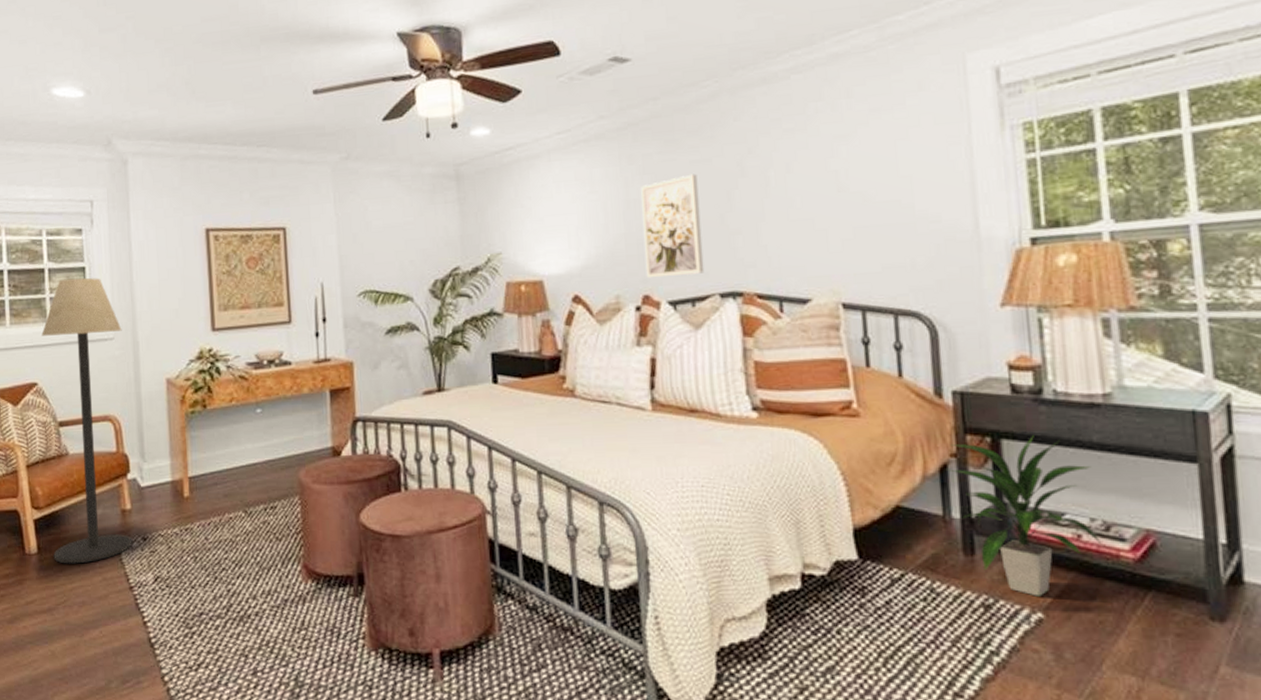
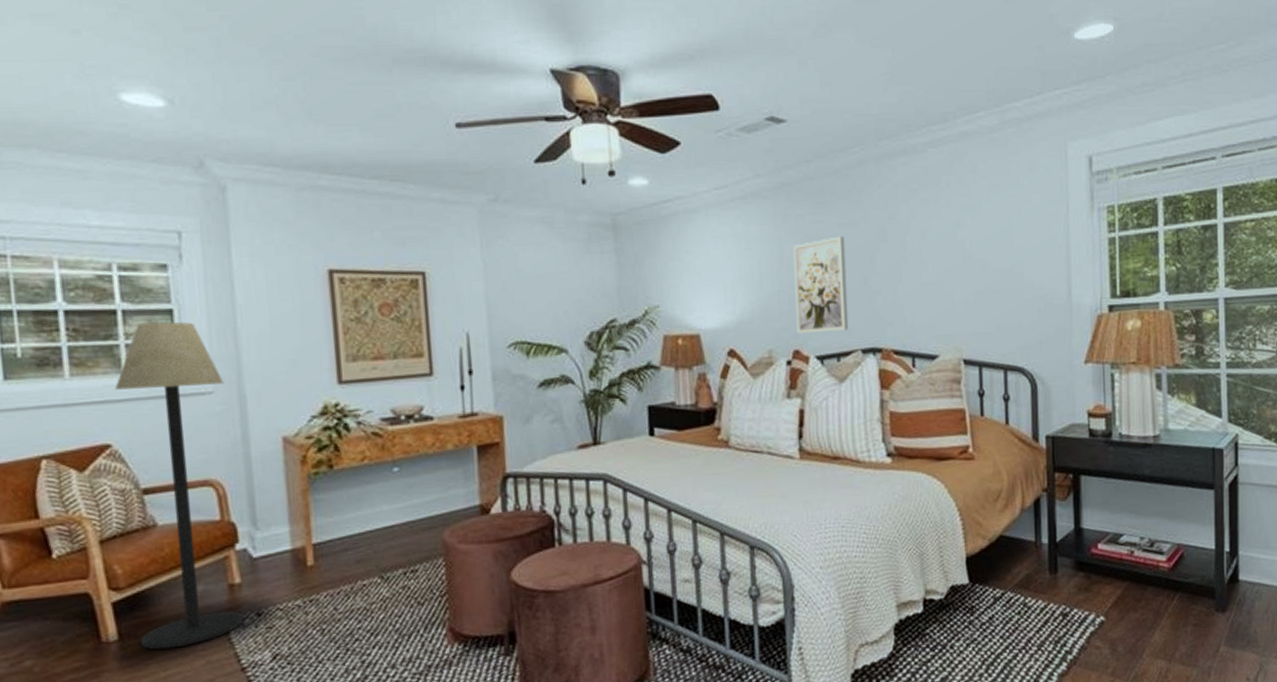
indoor plant: present [949,436,1106,597] -> none [1041,472,1150,604]

